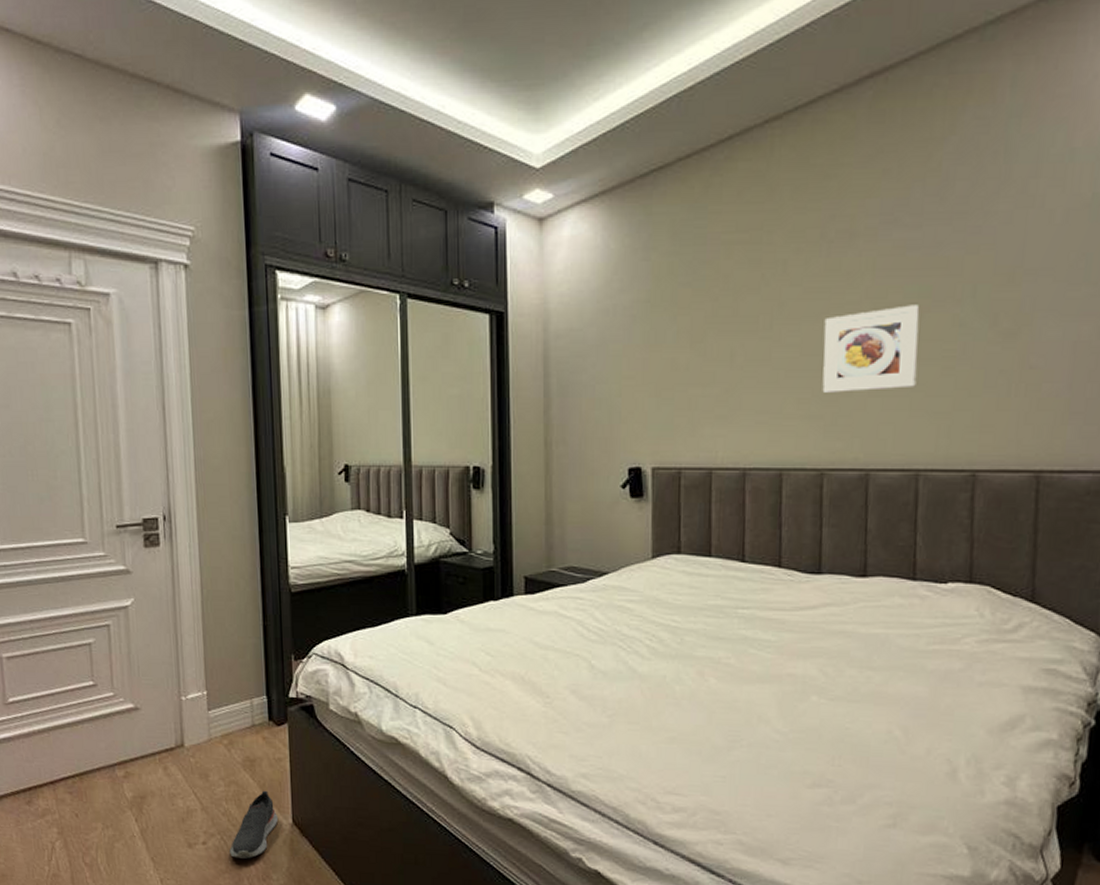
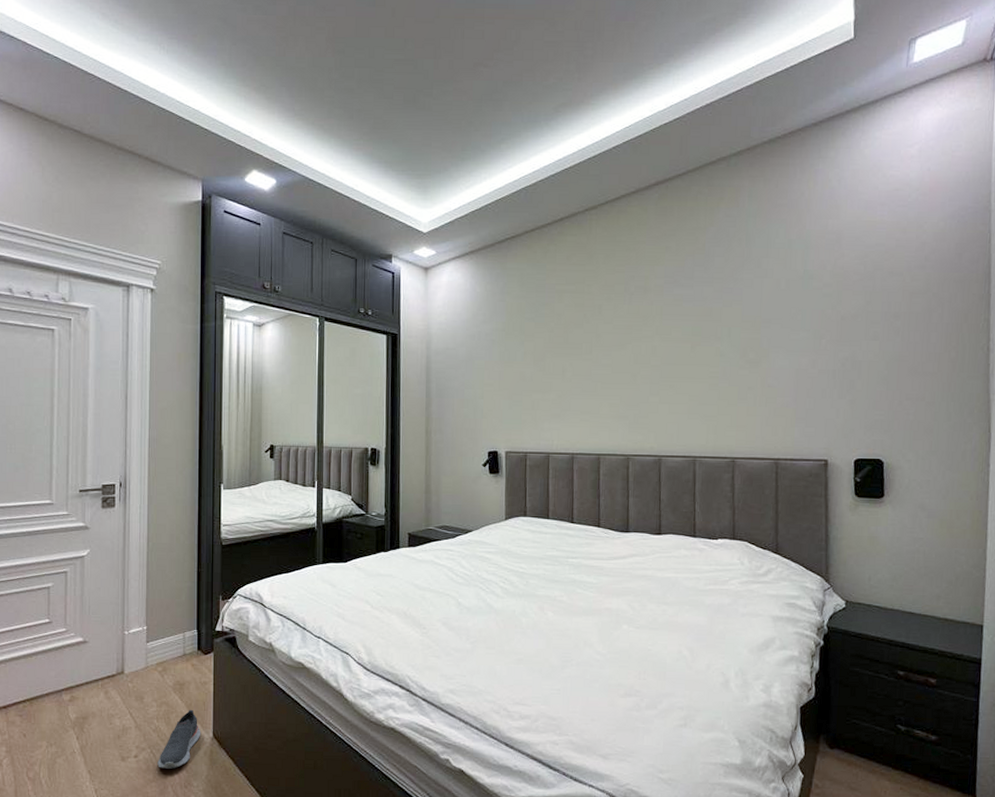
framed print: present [822,305,920,392] -> none [627,340,693,400]

